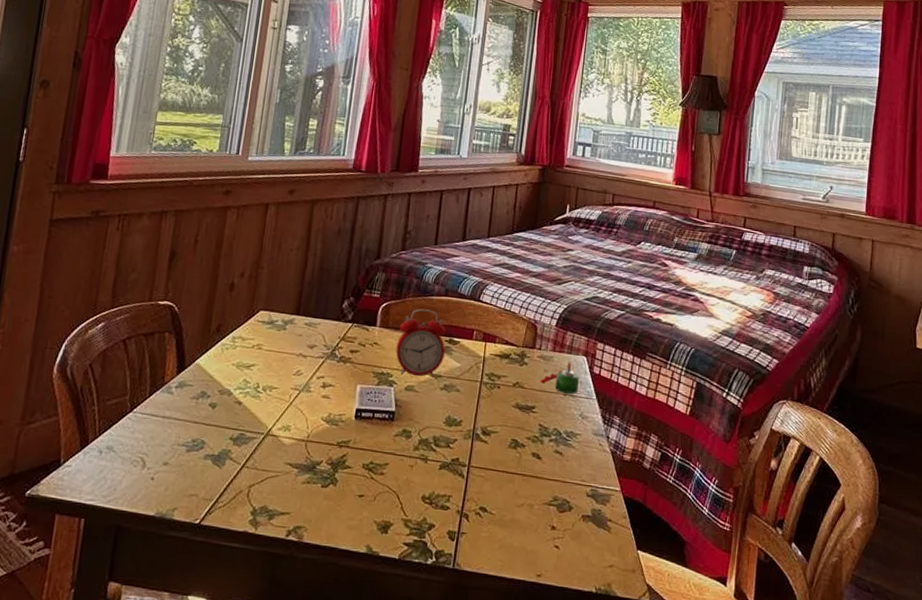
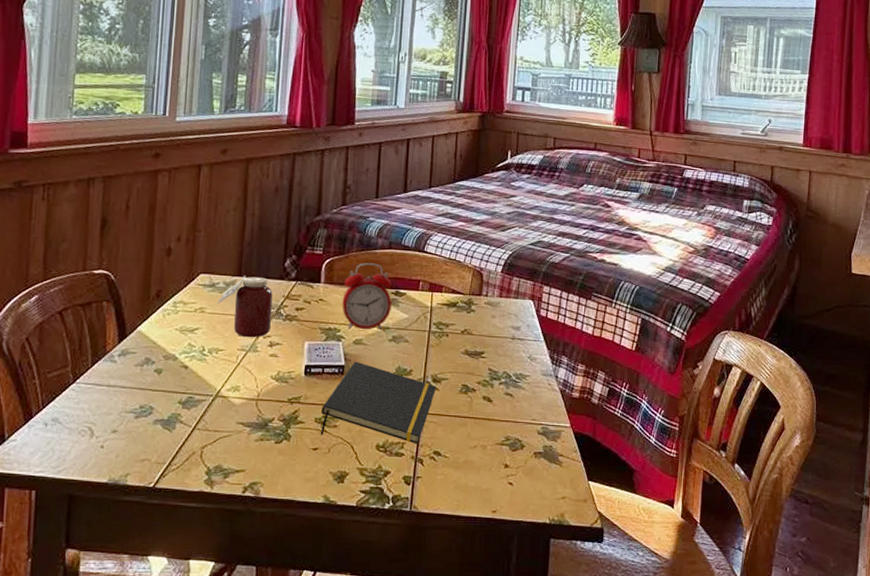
jar: none [275,314,329,378] -> present [218,275,273,338]
notepad: none [366,408,486,498] -> present [320,361,437,444]
candle: present [540,361,579,394] -> none [488,305,527,337]

